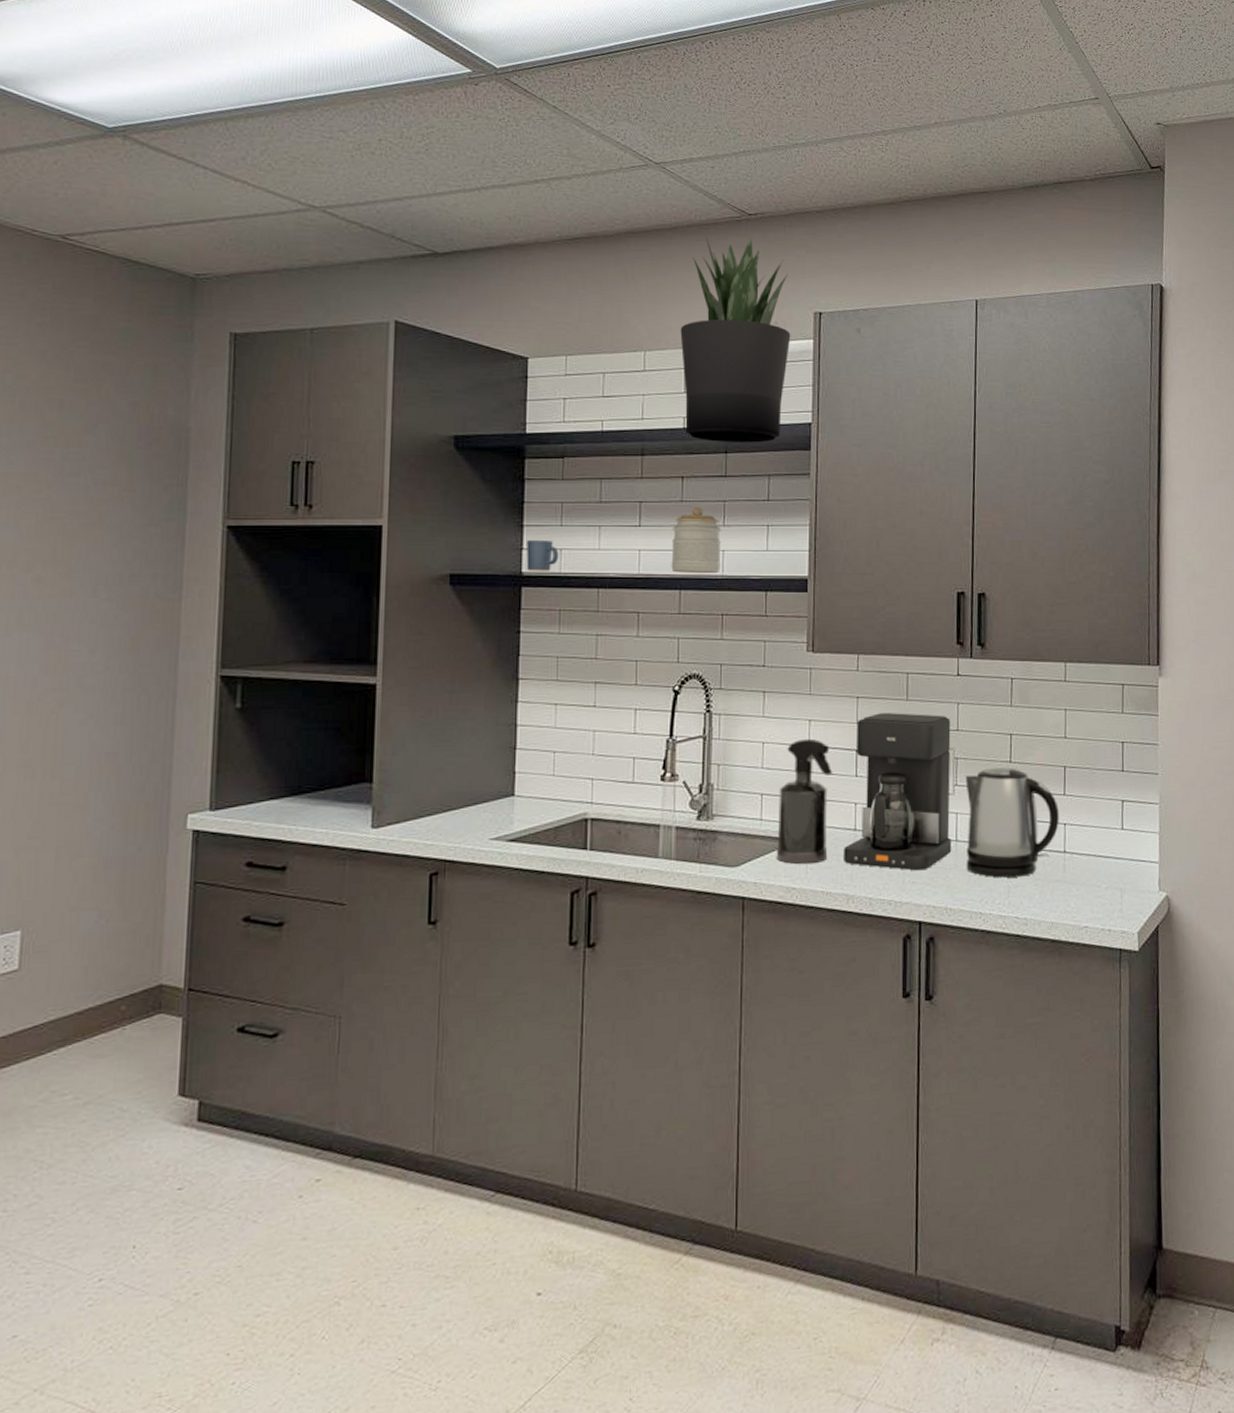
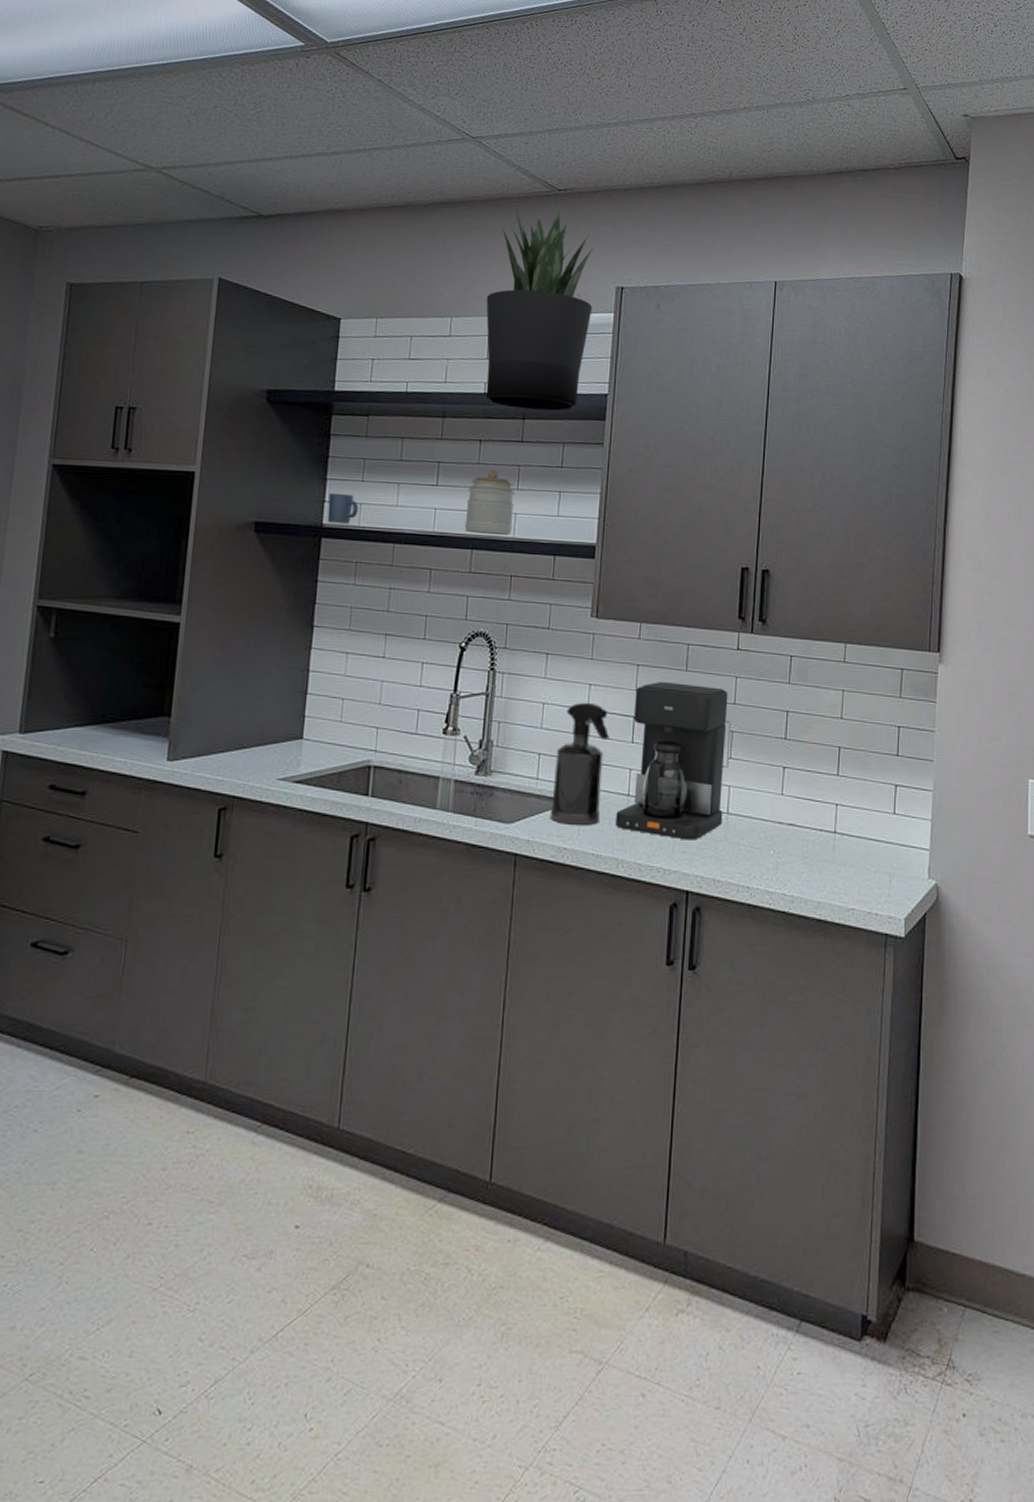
kettle: present [965,766,1060,878] -> none [736,742,832,854]

